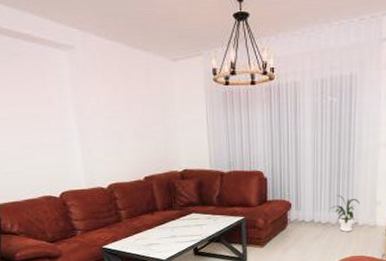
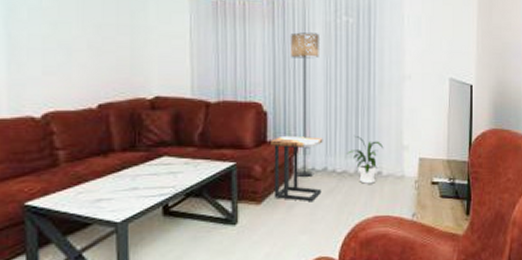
side table: none [270,196,311,246] -> present [271,135,323,202]
floor lamp: none [285,113,308,227] -> present [291,32,319,177]

